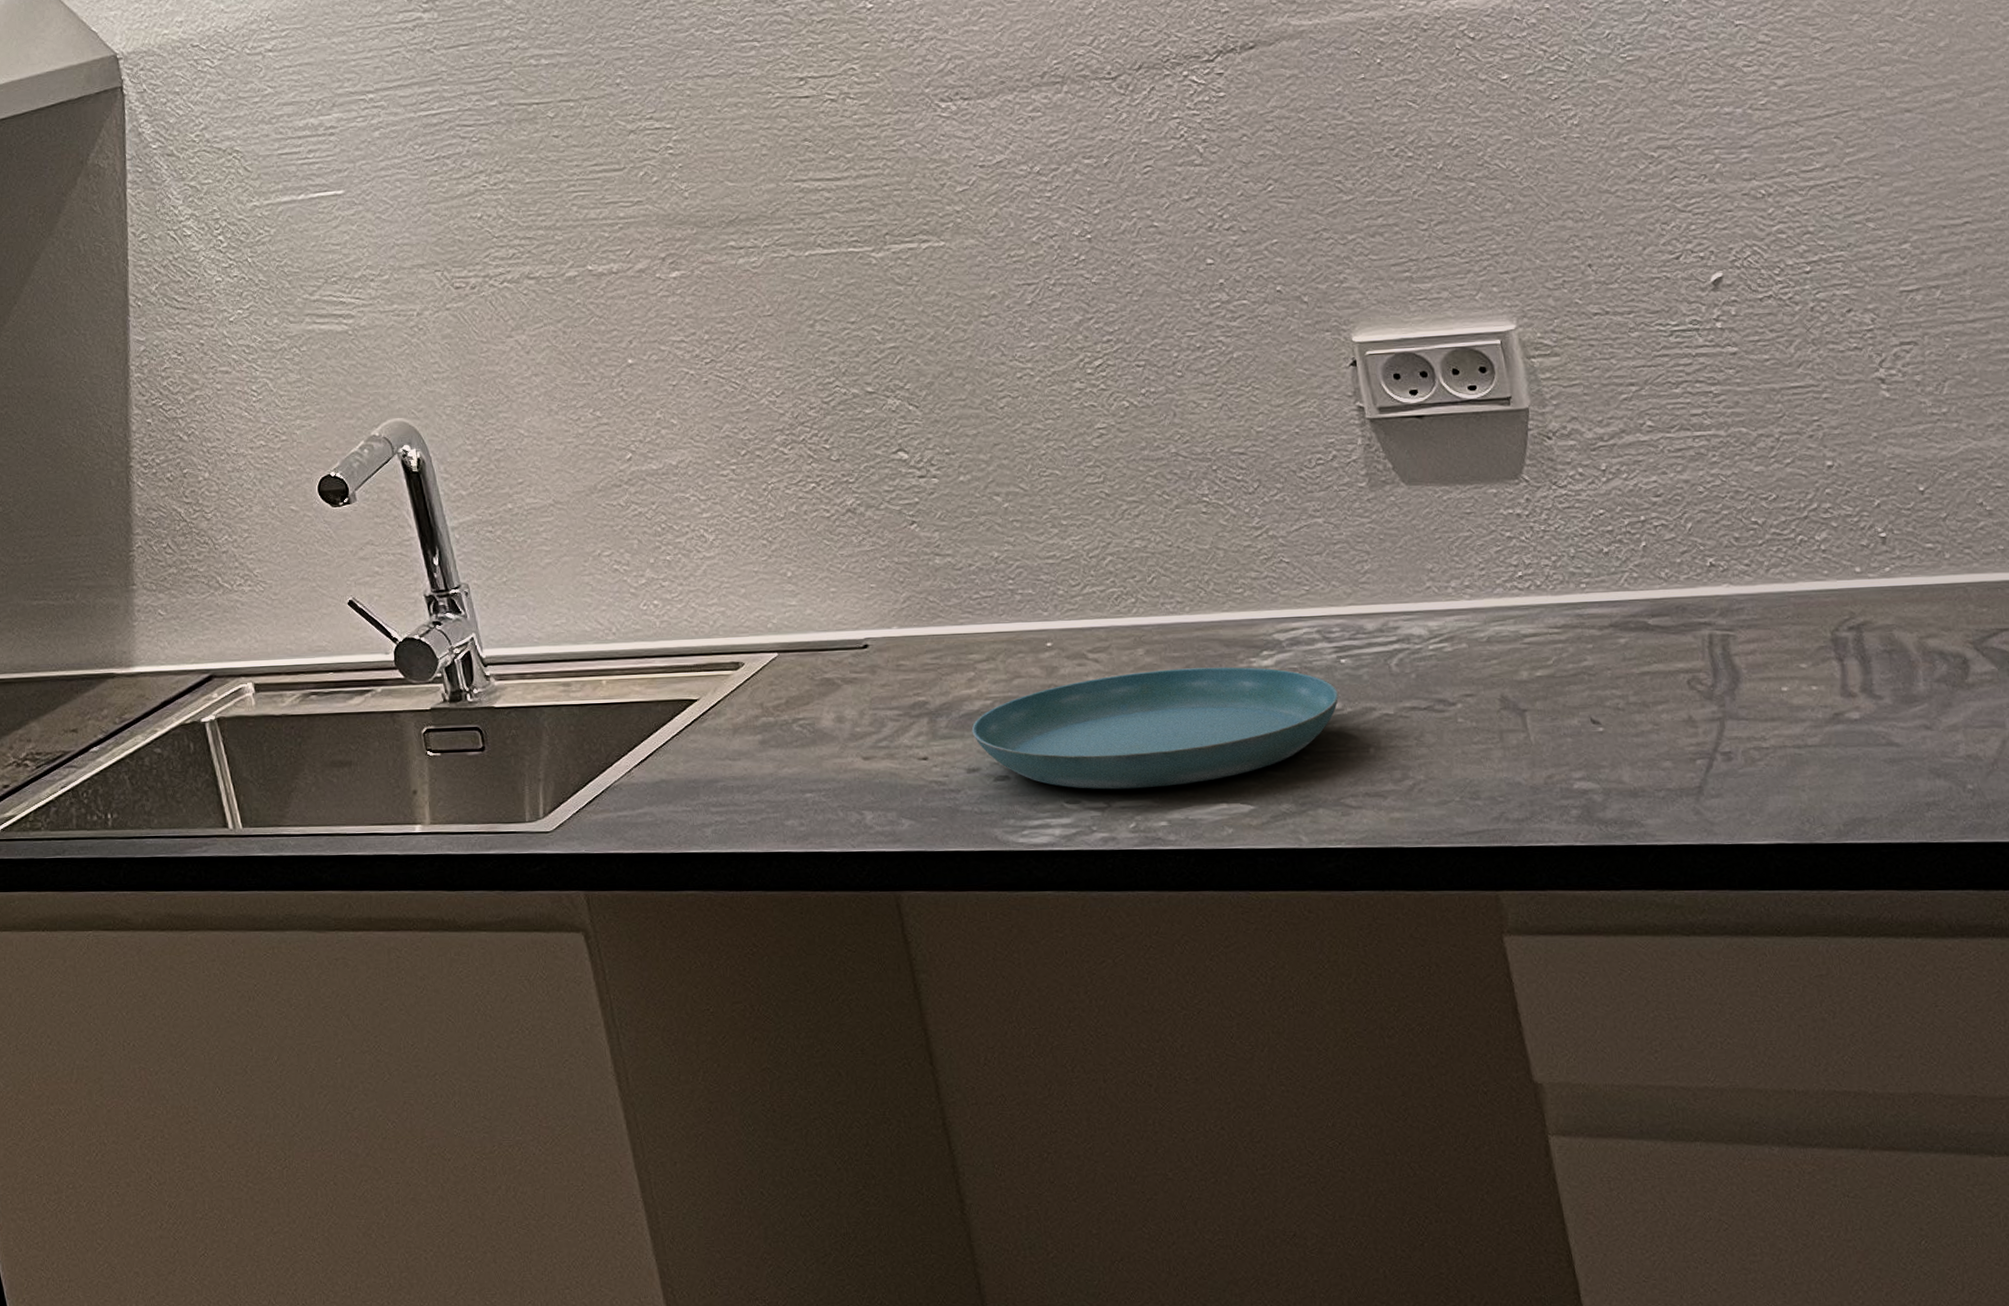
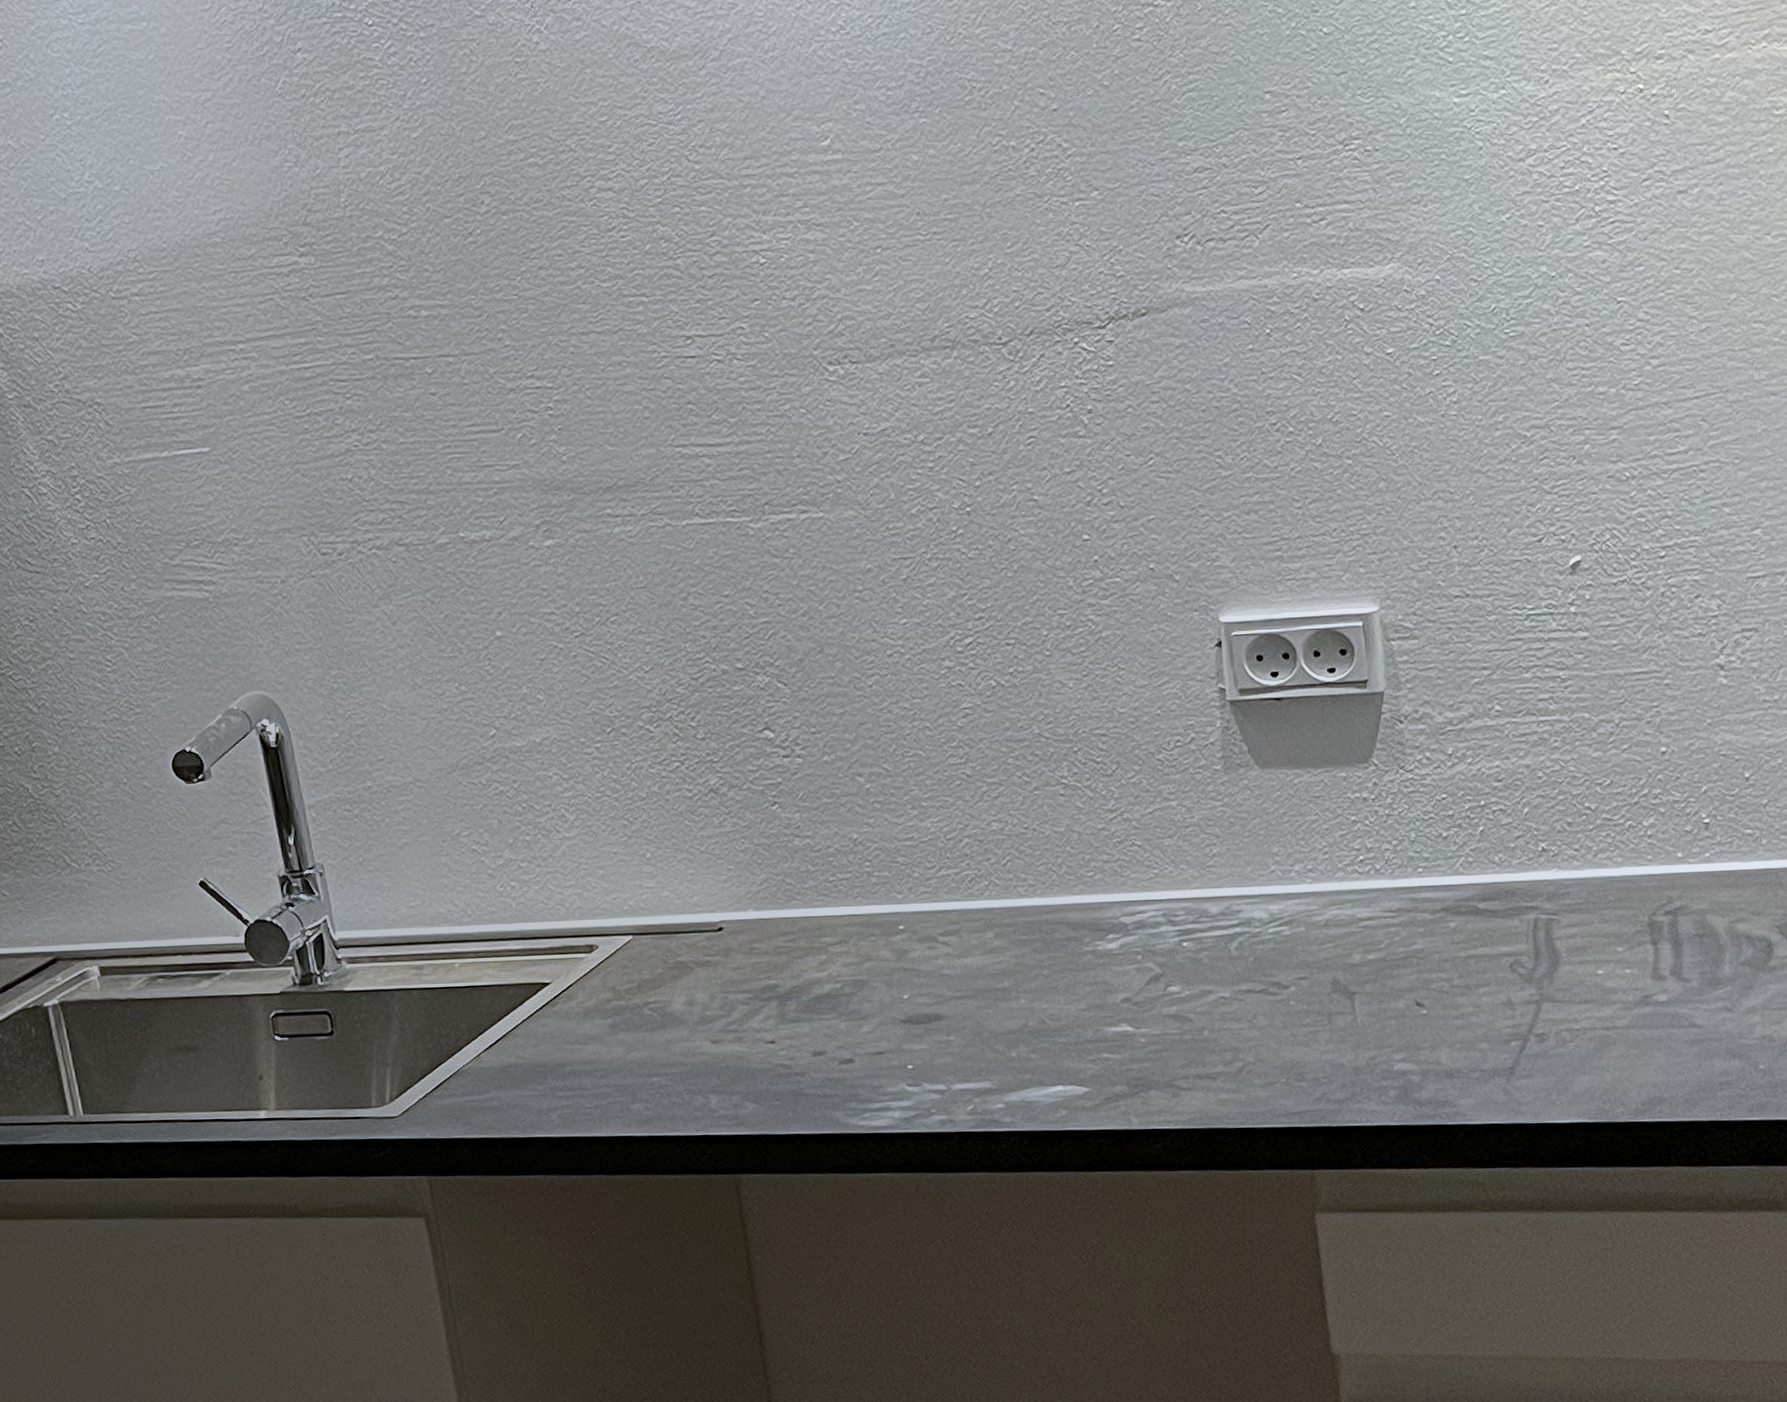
saucer: present [971,666,1339,790] -> none [820,950,1179,1073]

